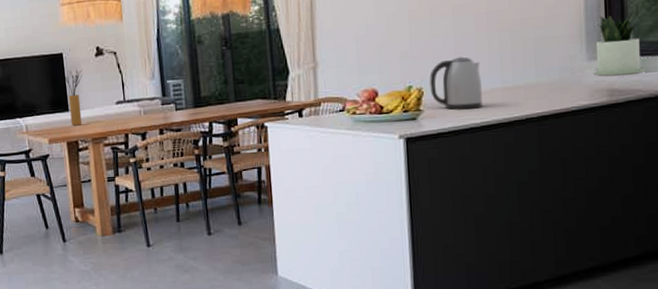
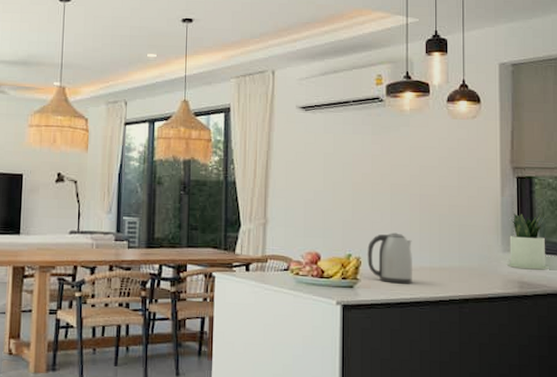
vase: present [65,68,83,126] -> none [20,191,41,251]

